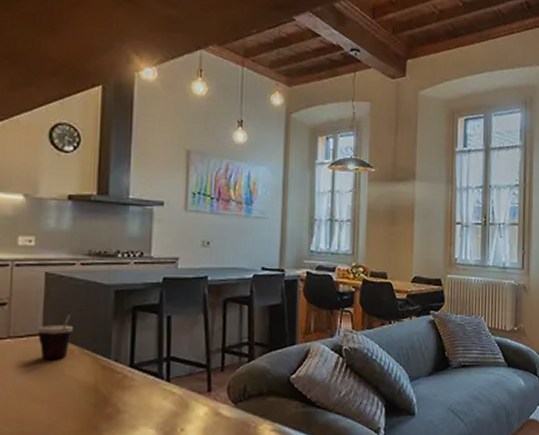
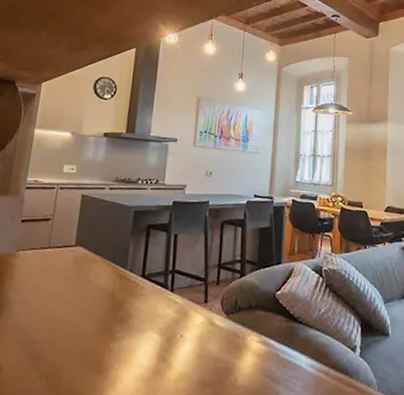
cup: present [37,309,82,359] -> none [71,226,107,267]

